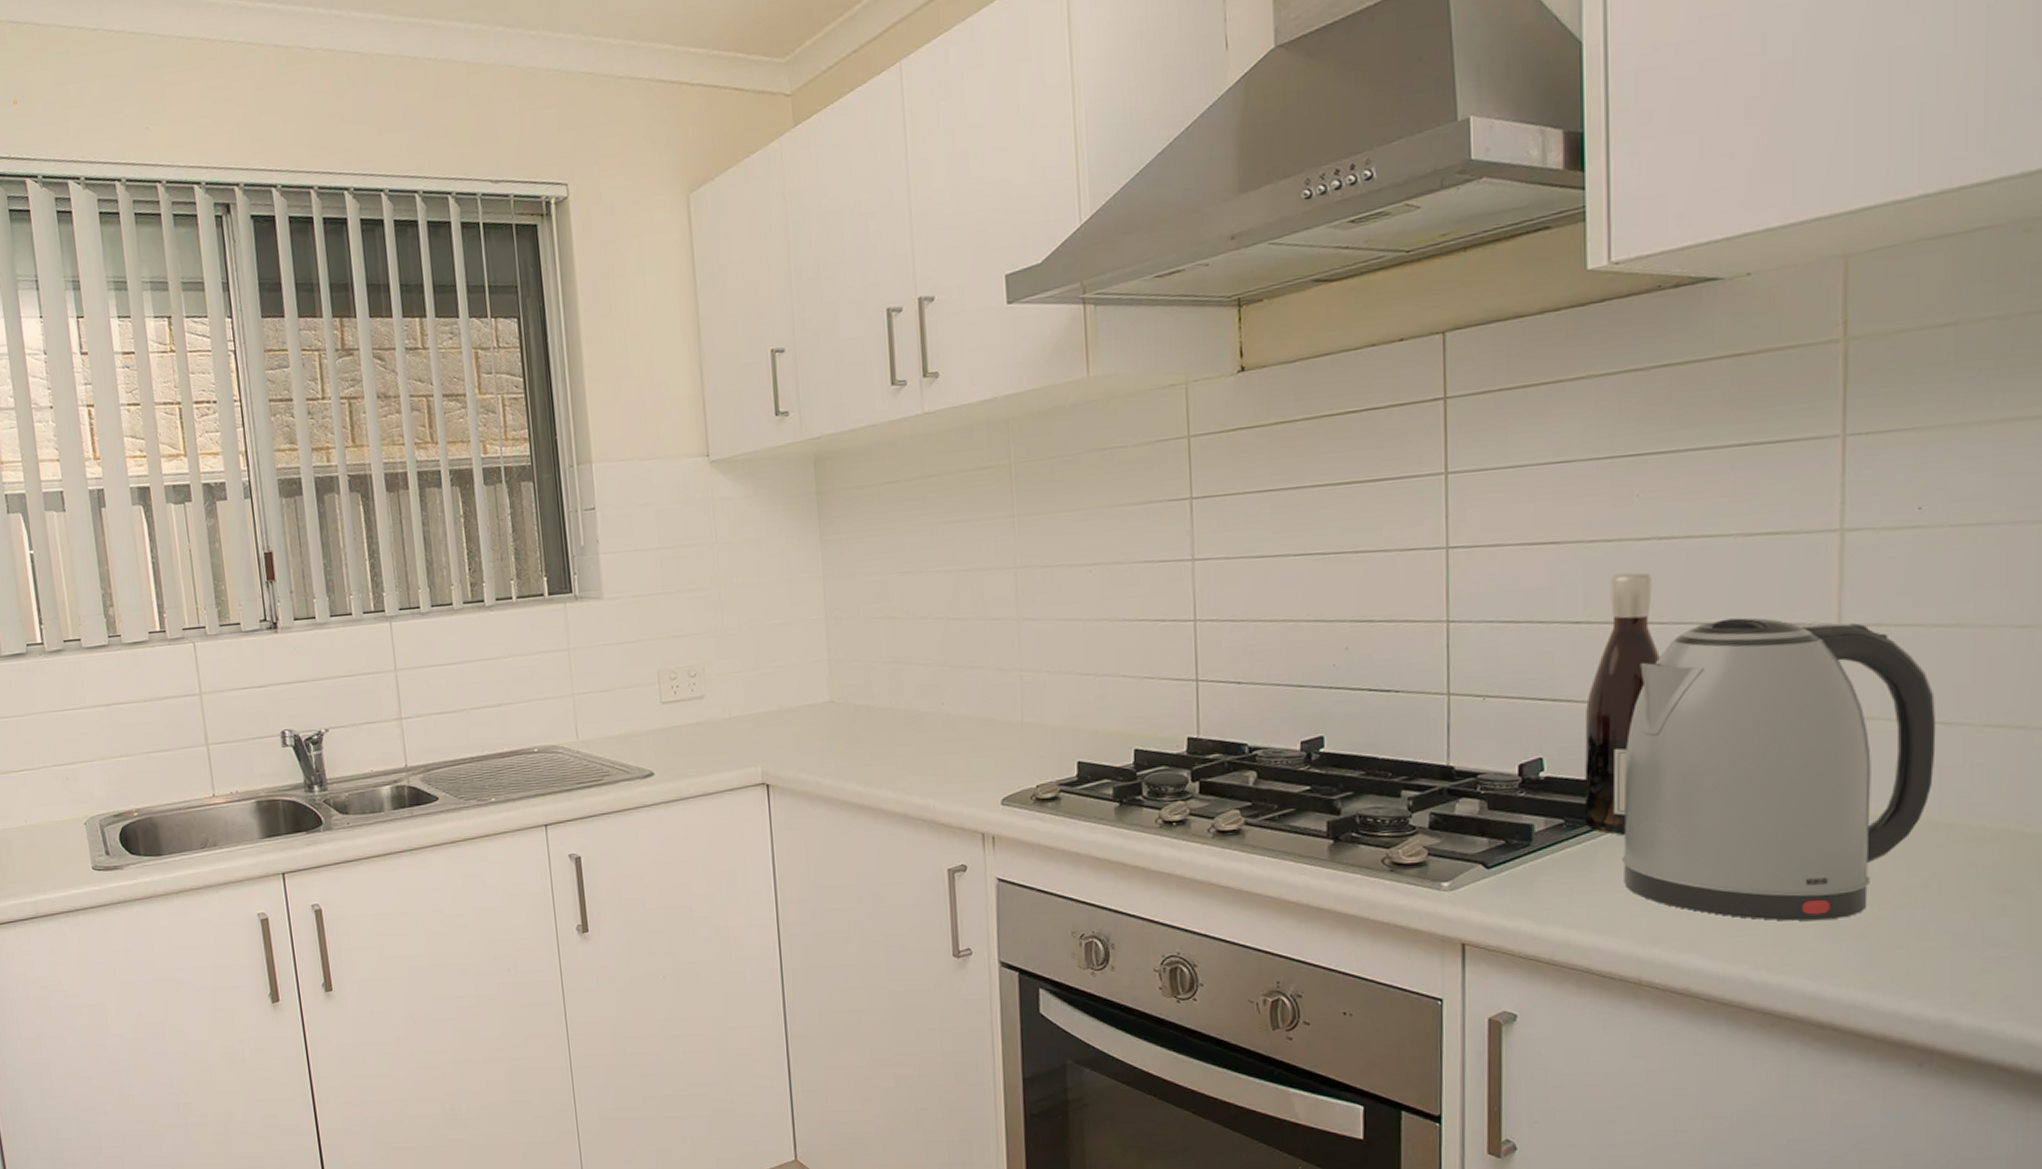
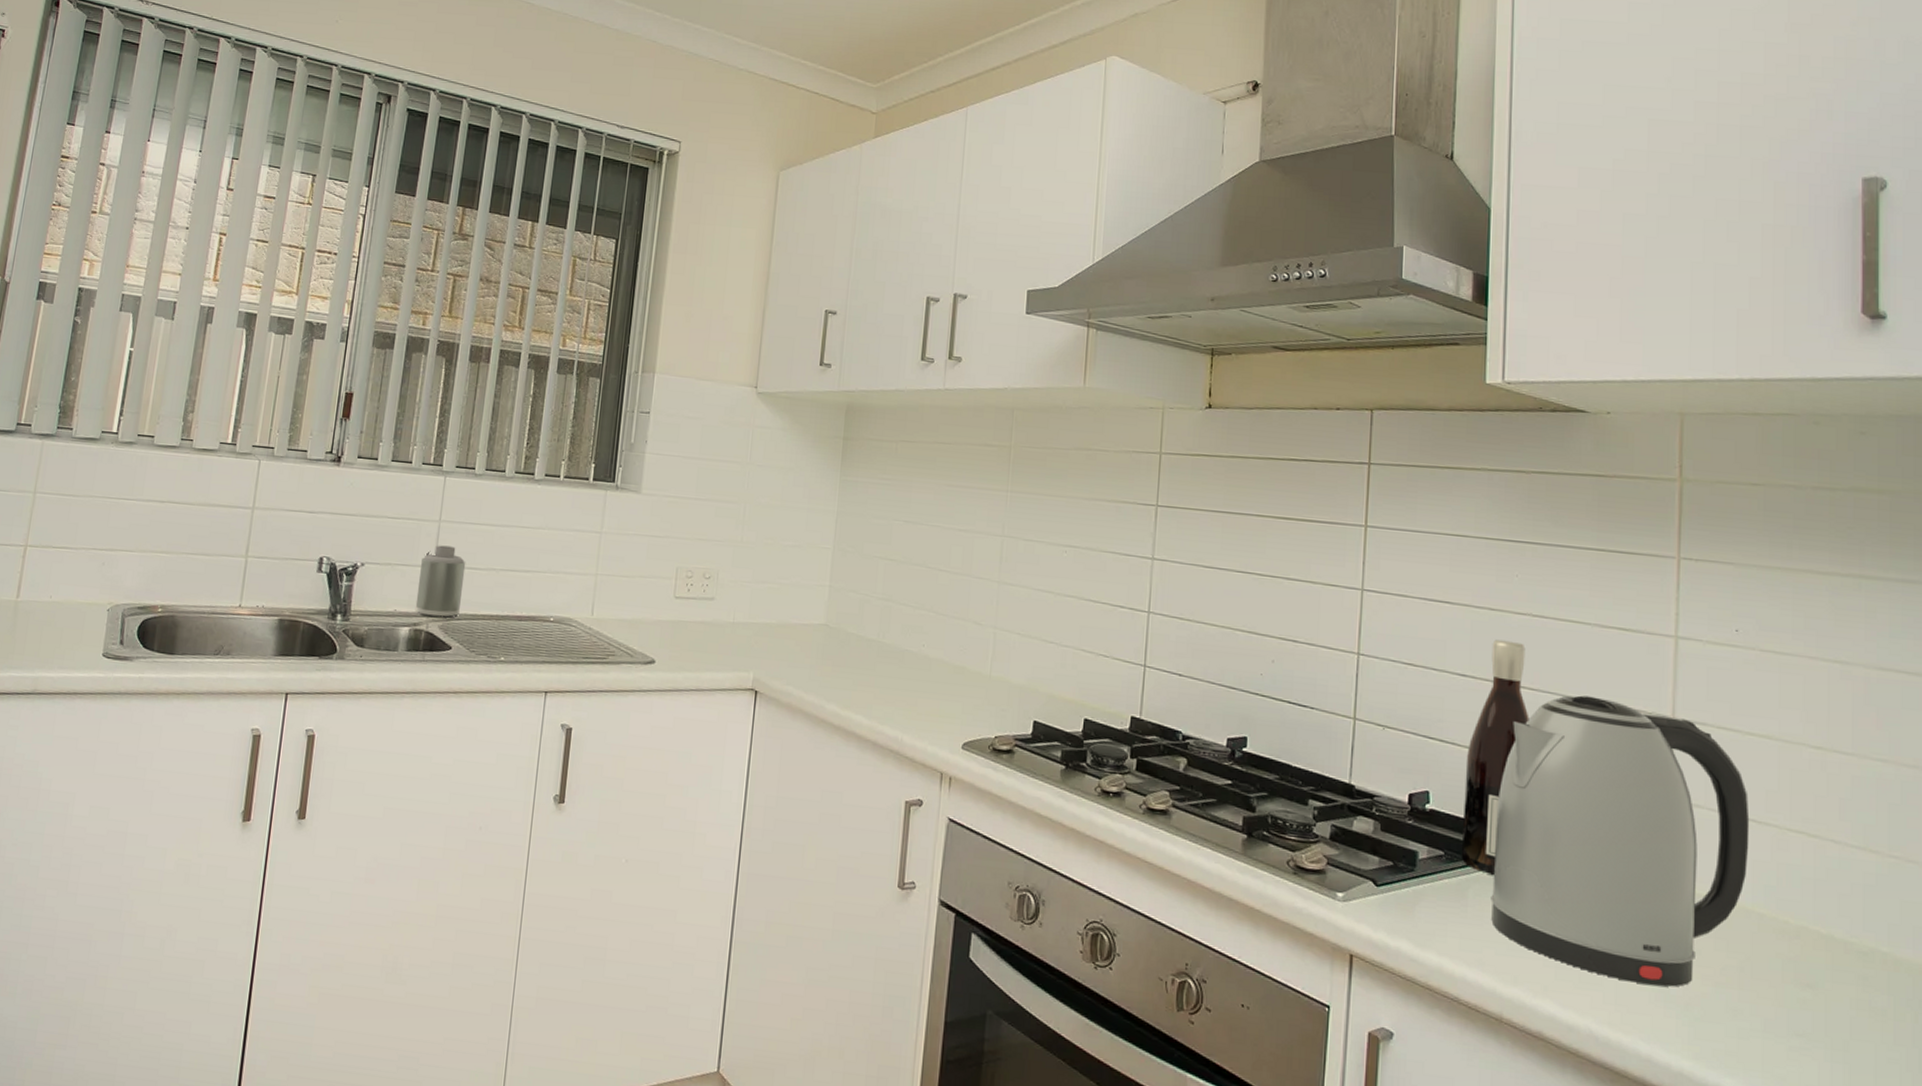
soap dispenser: none [386,694,438,772] -> present [415,545,466,618]

